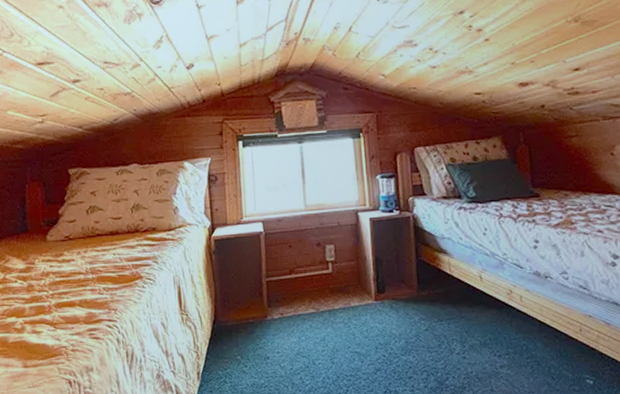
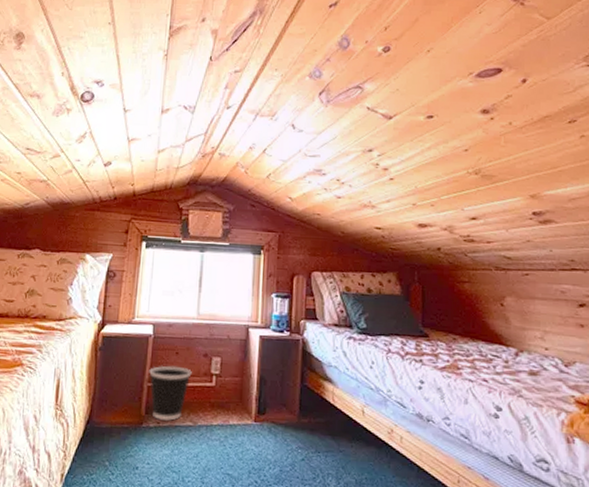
wastebasket: none [265,258,308,311] -> present [149,365,192,421]

